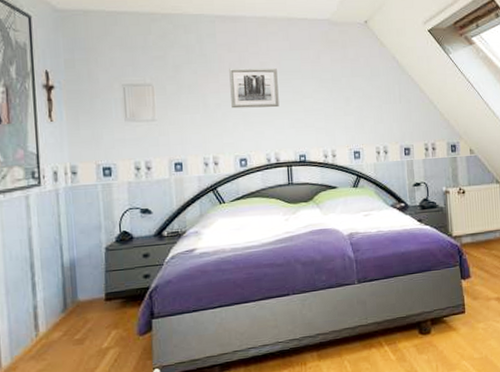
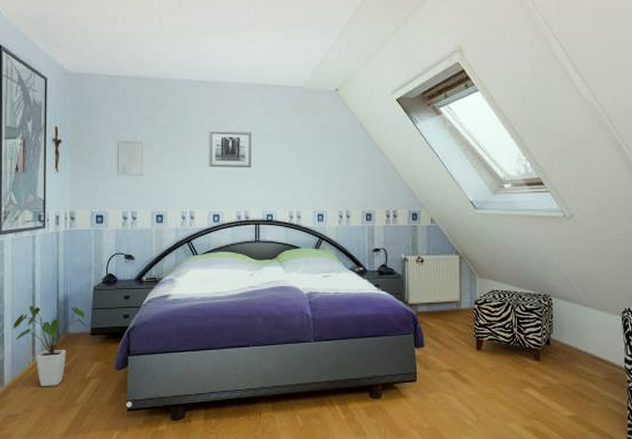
house plant: none [8,271,100,365] -> present [13,305,87,387]

